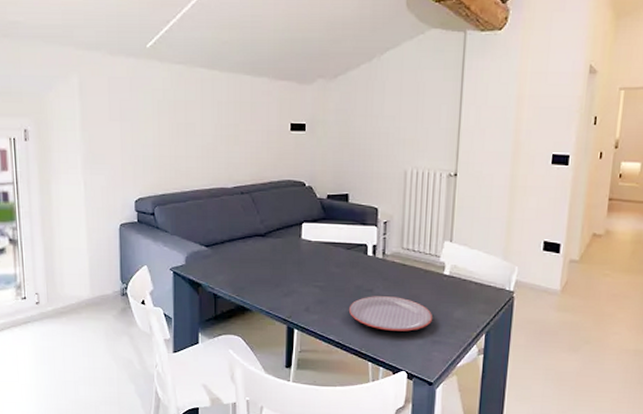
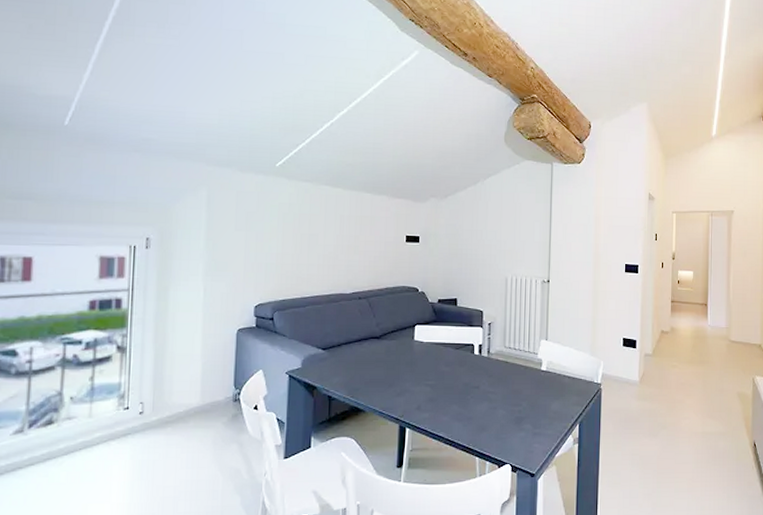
plate: present [348,296,433,332] -> none [457,392,533,425]

